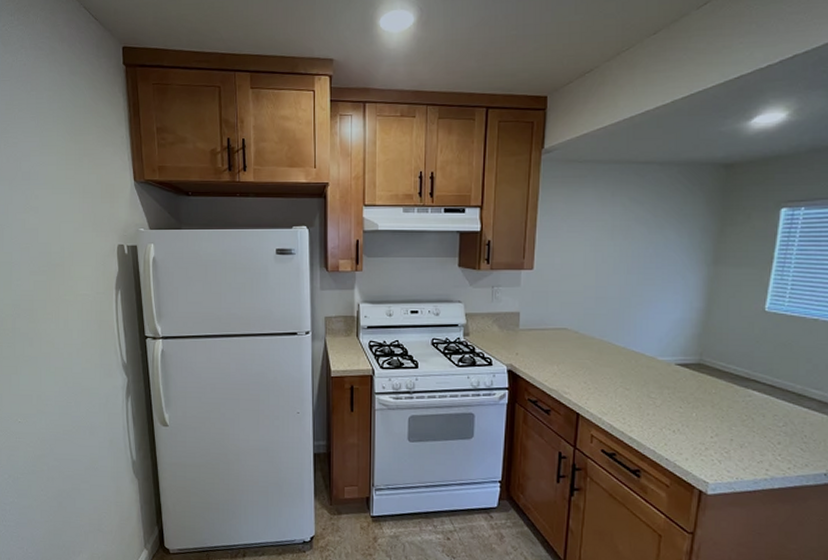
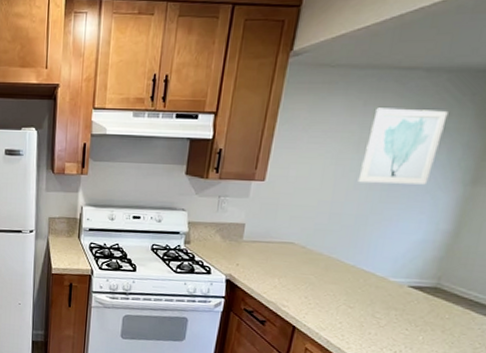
wall art: none [616,198,683,268] -> present [357,108,448,185]

